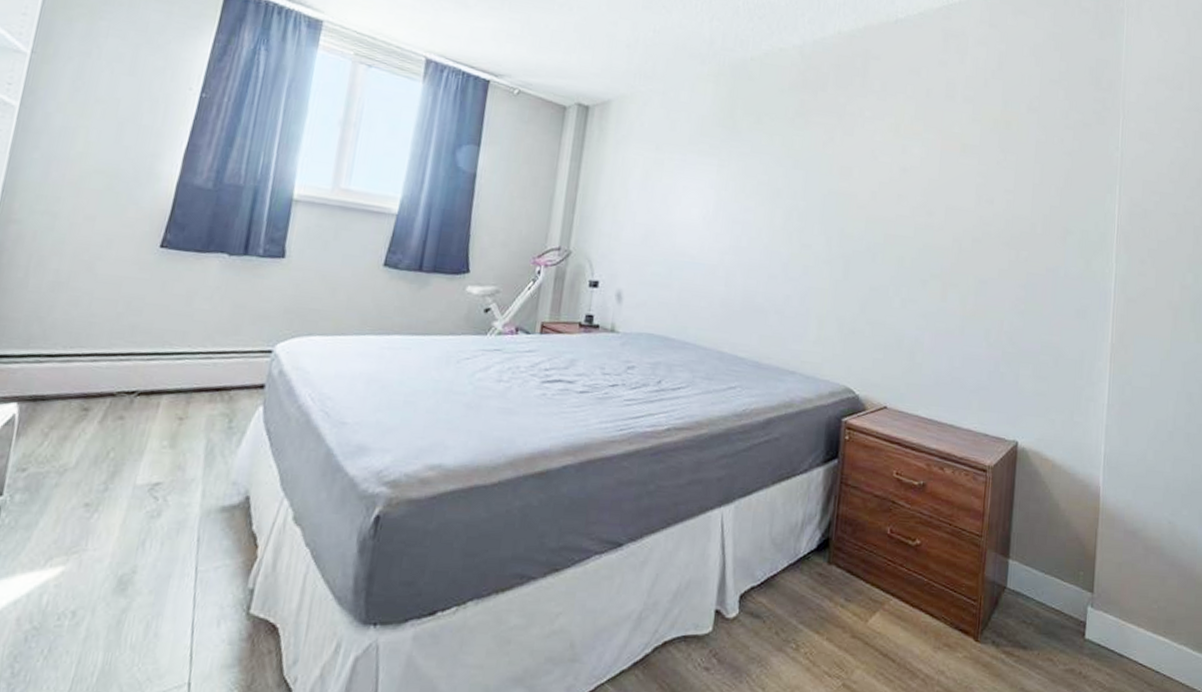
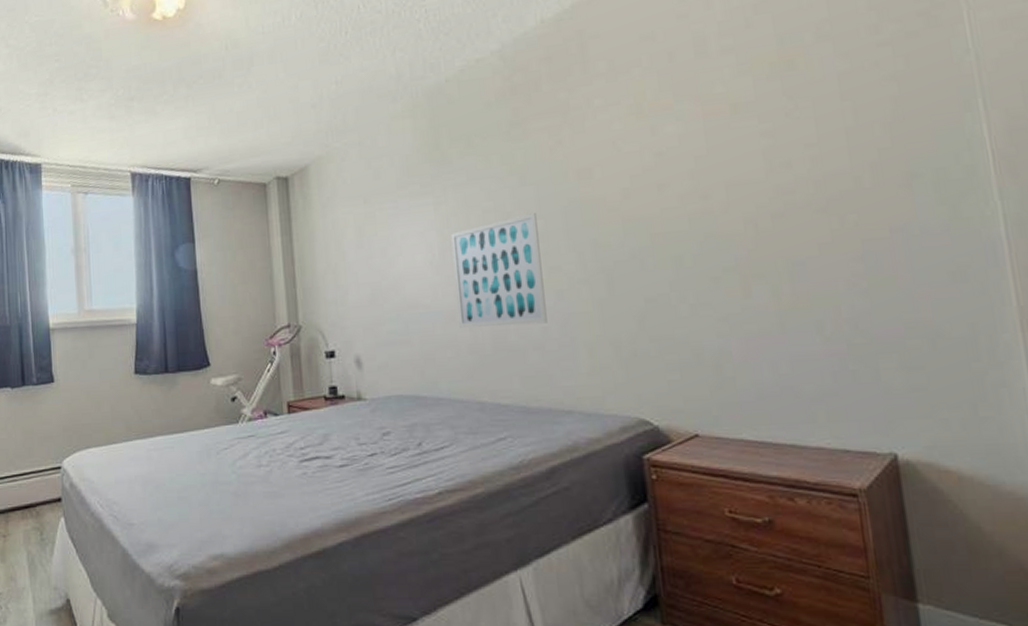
wall art: none [717,193,801,292] -> present [451,212,548,328]

